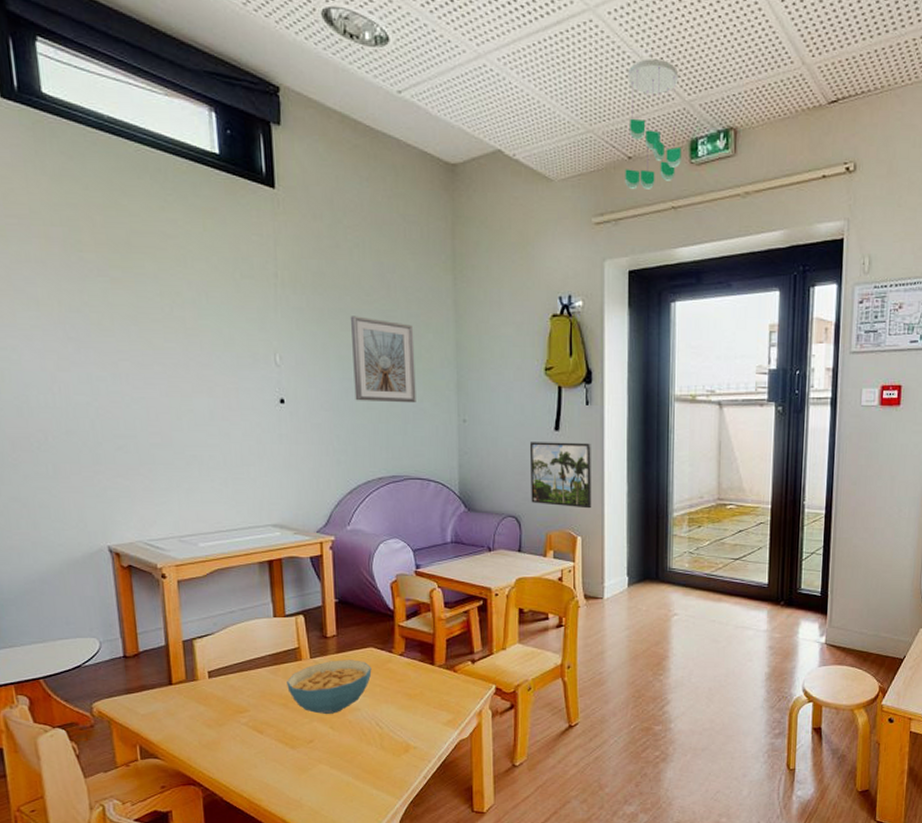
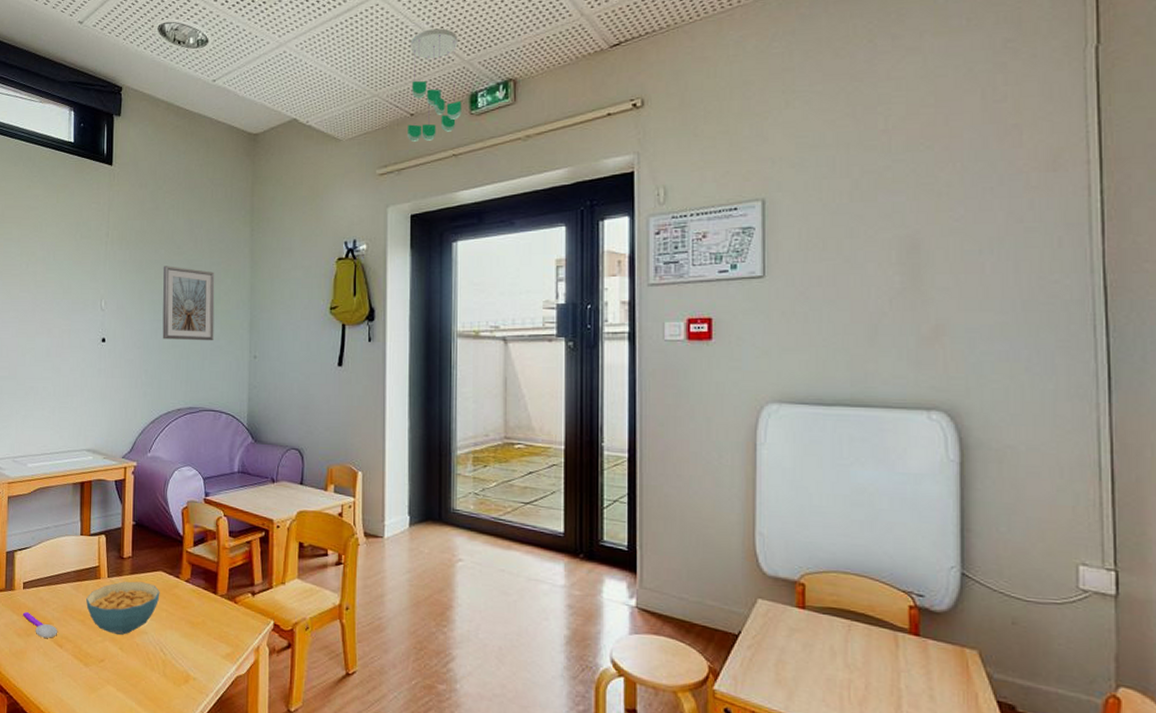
spoon: none [210,702,256,726] -> present [22,612,57,638]
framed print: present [529,442,592,509] -> none [313,377,374,444]

